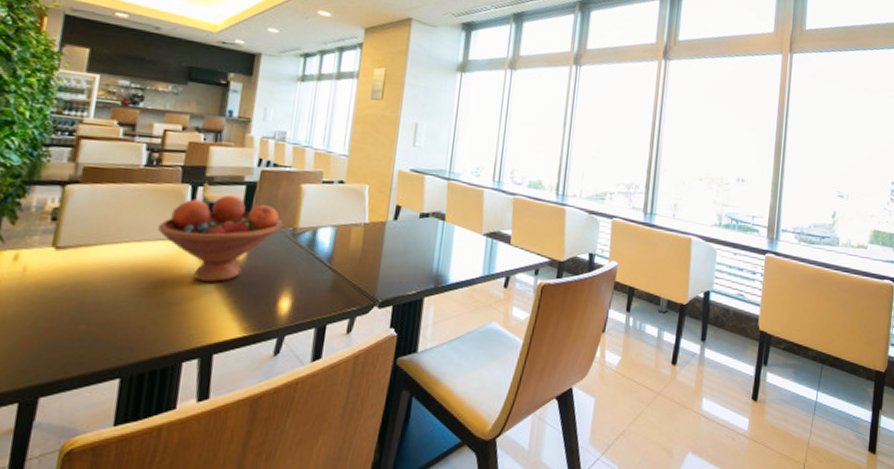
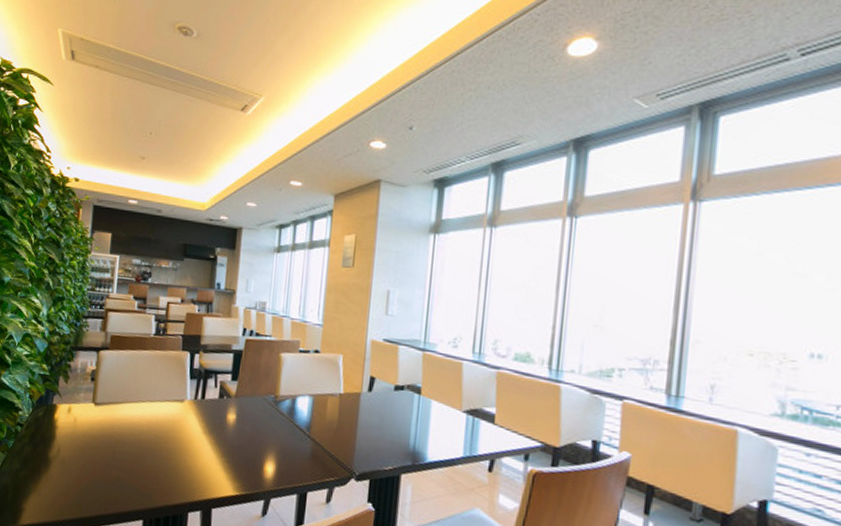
fruit bowl: present [158,195,284,282] -> none [166,362,266,443]

